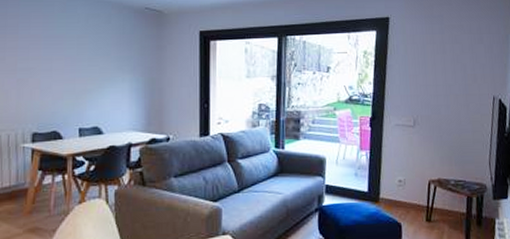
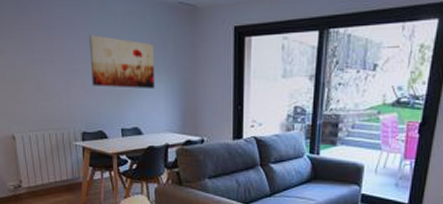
wall art: none [47,34,119,88] -> present [89,35,155,89]

